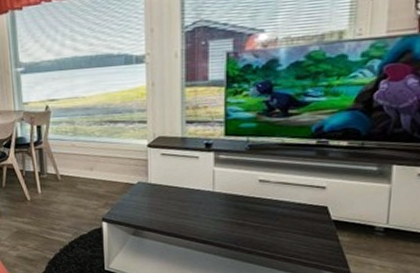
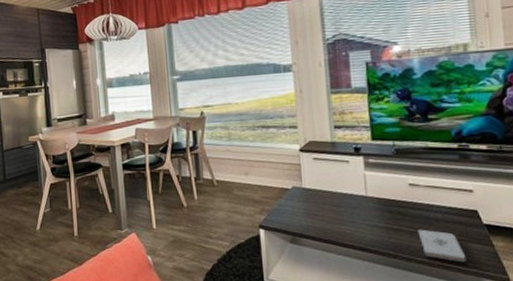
notepad: none [262,224,309,256] -> present [417,229,467,263]

